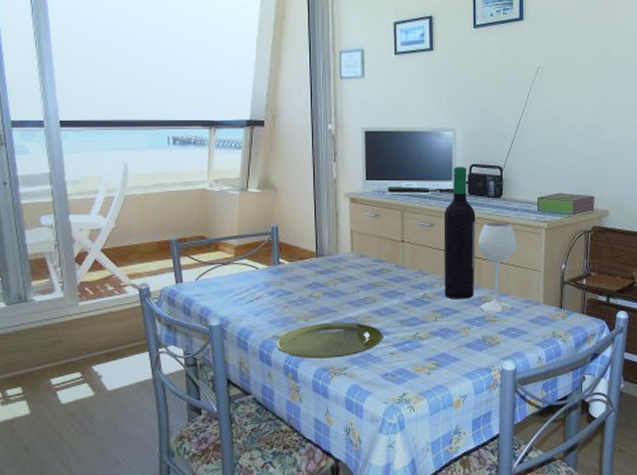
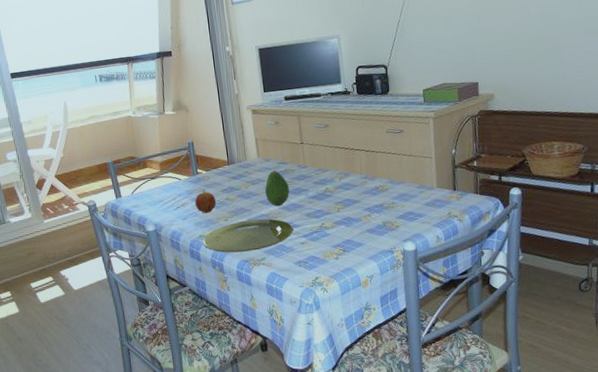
fruit: none [271,283,298,311] -> present [194,189,217,214]
fruit: none [355,269,383,310] -> present [264,171,290,207]
wine bottle: present [443,167,517,313] -> none [336,69,408,200]

